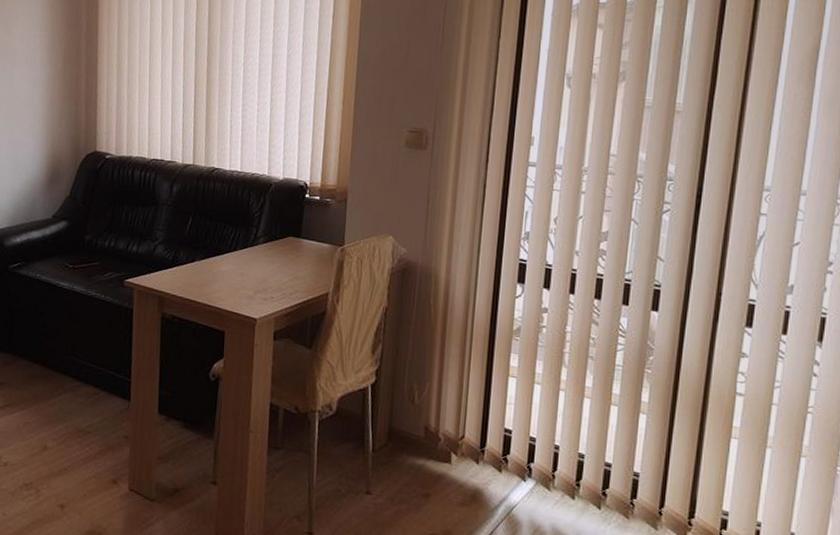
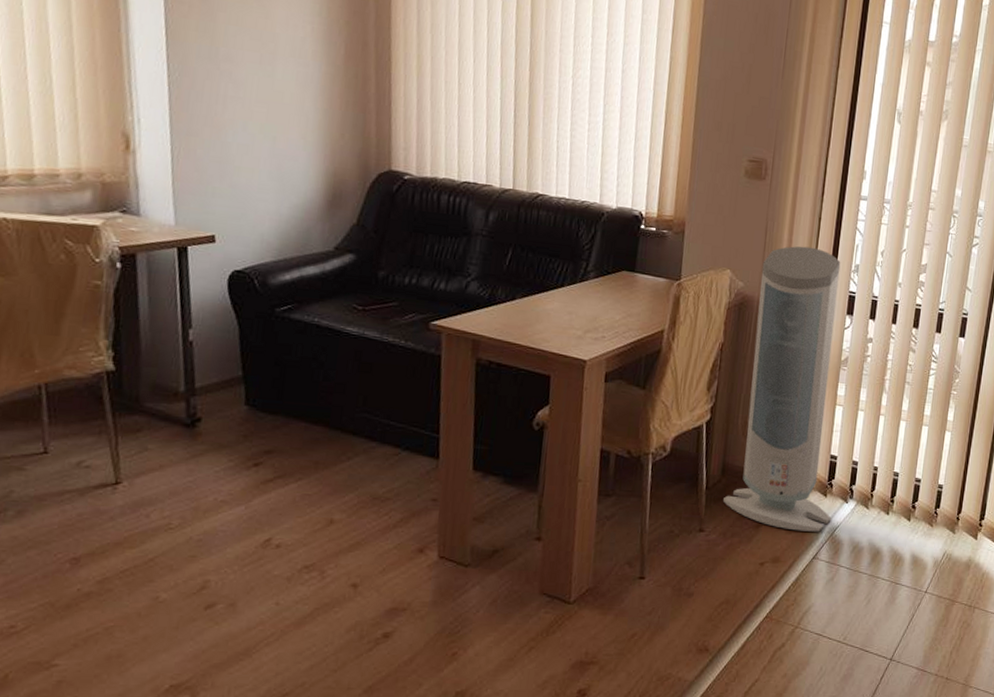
air purifier: none [390,213,509,509] -> present [723,246,841,532]

